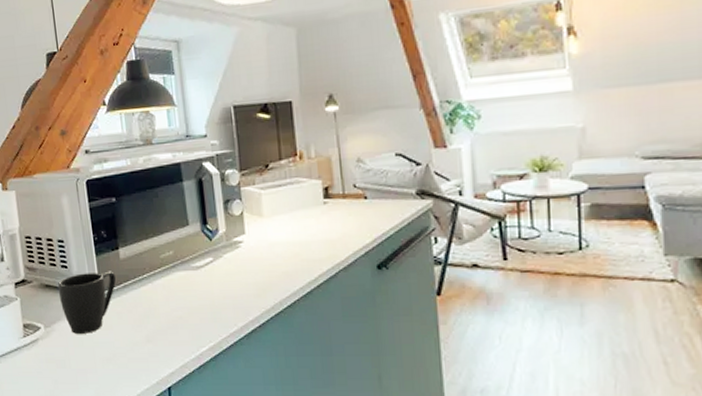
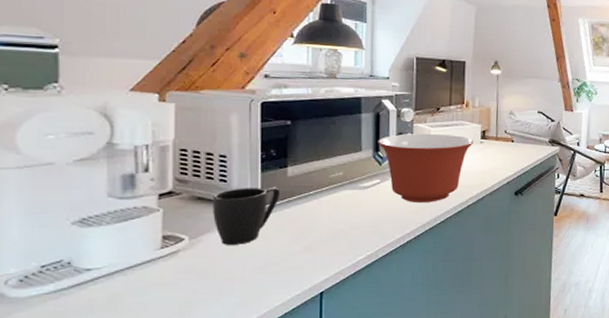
mixing bowl: none [204,196,316,284] -> present [378,133,474,203]

